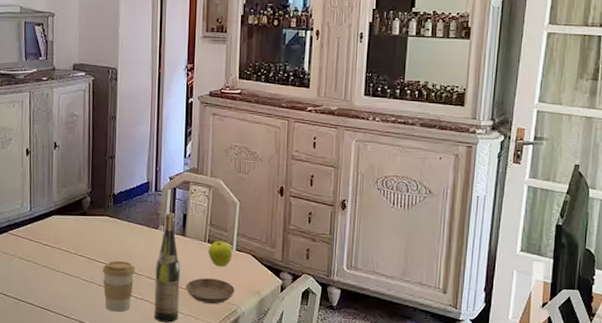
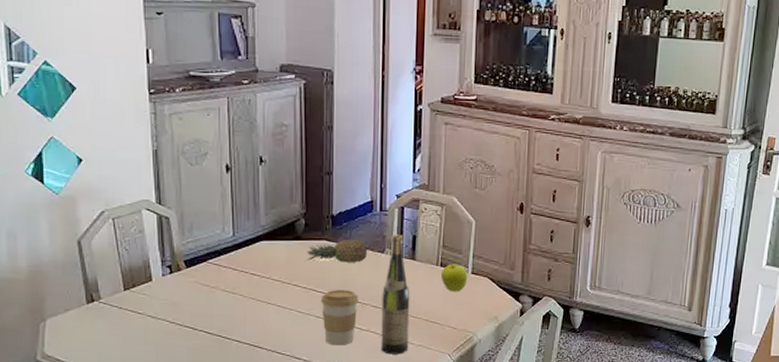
fruit: none [91,216,144,237] -> present [307,239,368,263]
saucer: present [186,278,235,305] -> none [416,305,470,333]

